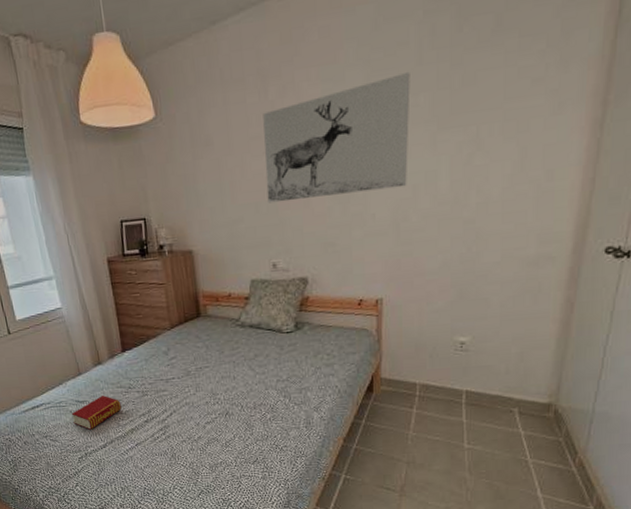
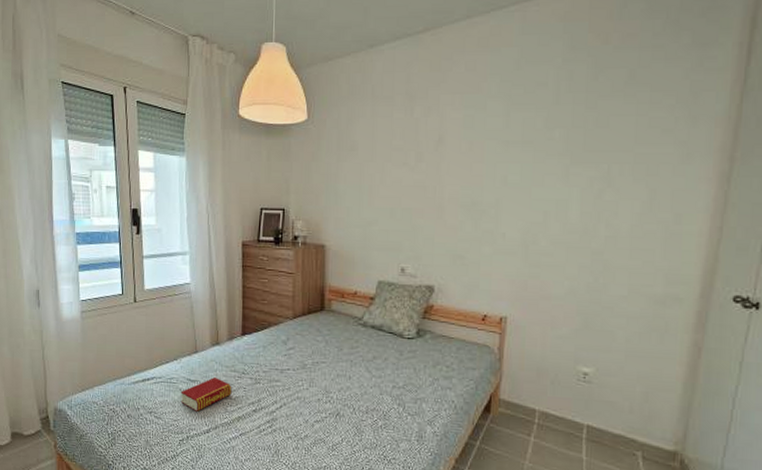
wall art: present [263,71,410,204] -> none [403,108,547,212]

